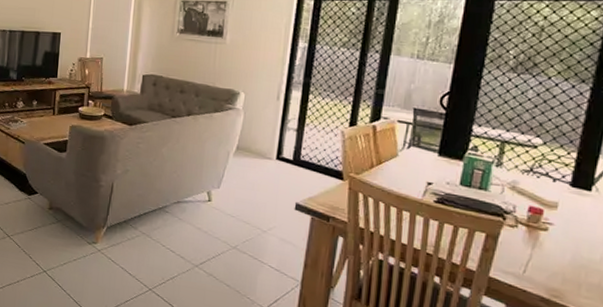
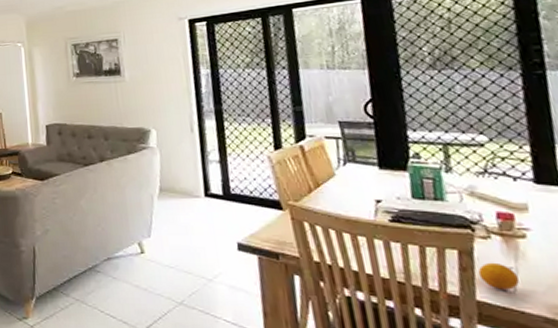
fruit: none [497,247,530,272] -> present [478,262,520,290]

